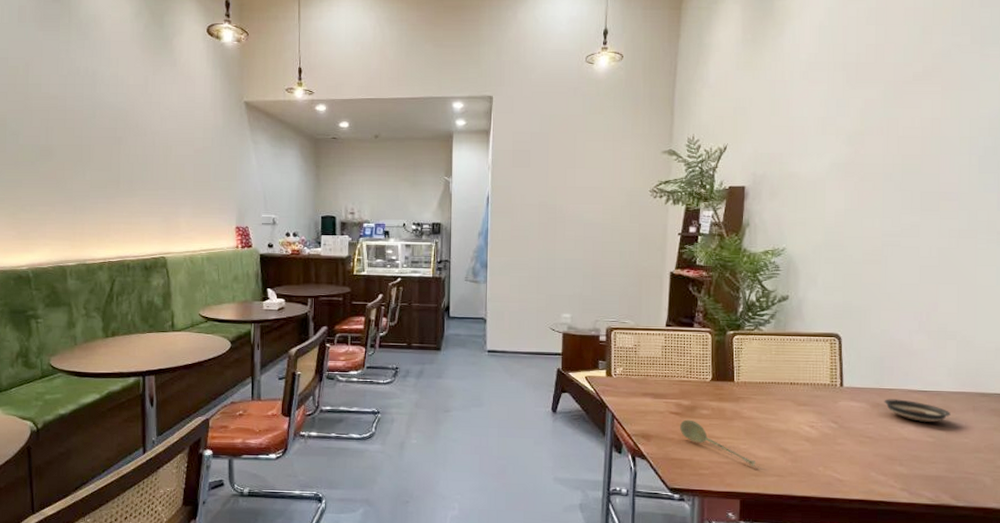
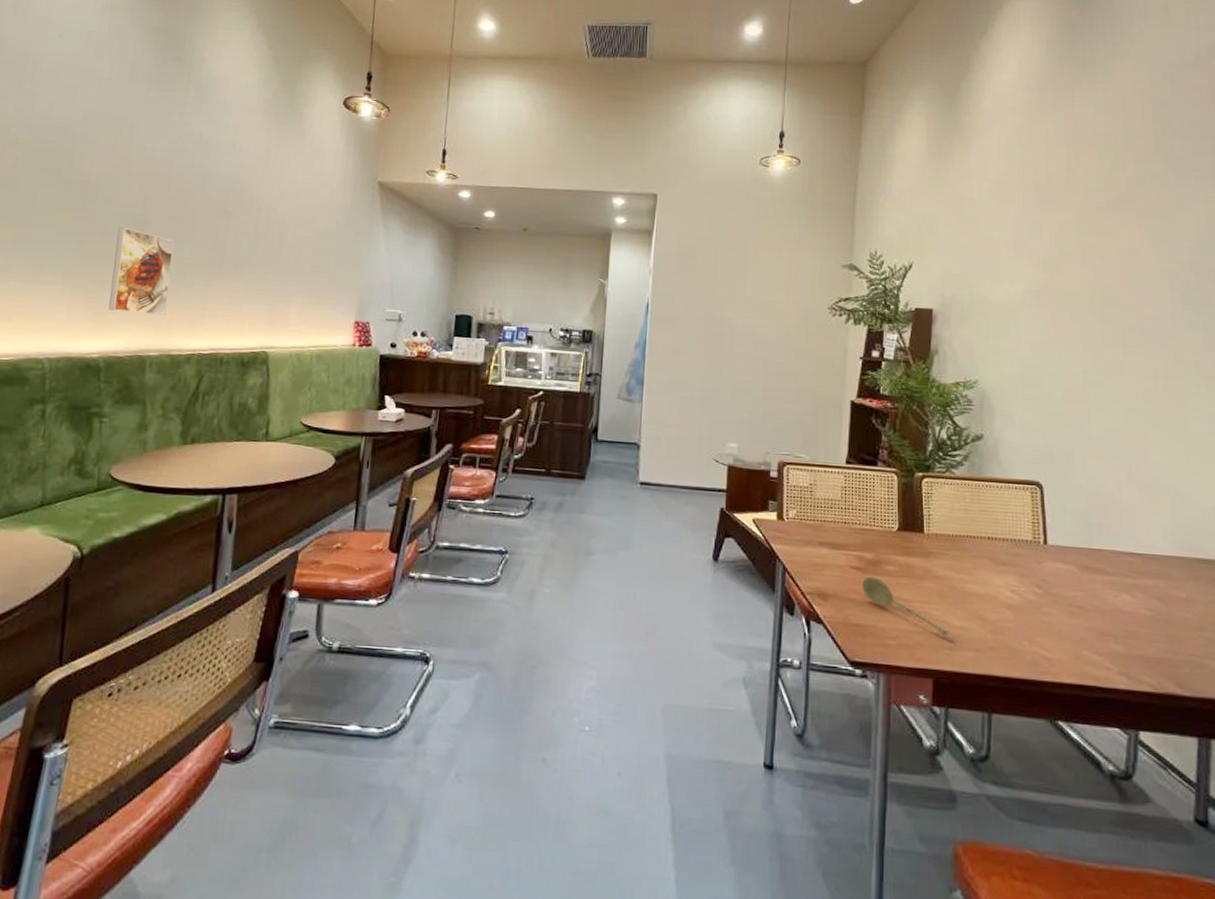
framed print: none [28,156,78,231] -> present [108,226,175,315]
saucer: present [884,399,951,422] -> none [1094,561,1169,592]

